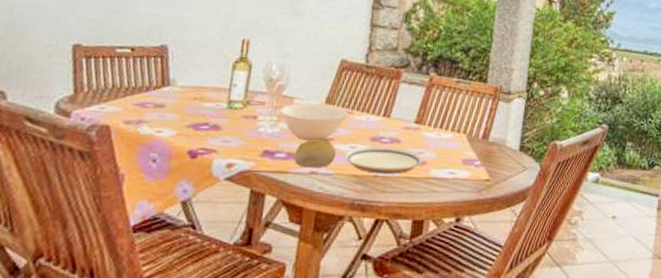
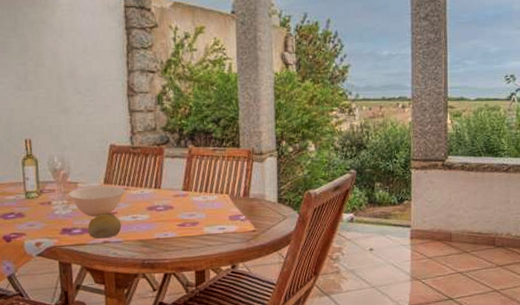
plate: present [344,146,424,175] -> none [128,213,196,237]

